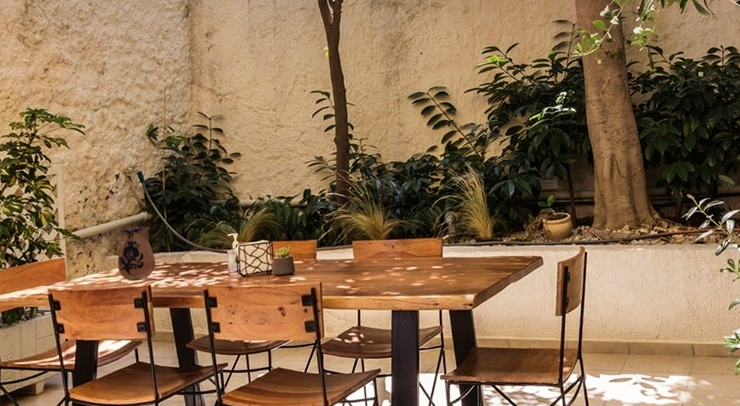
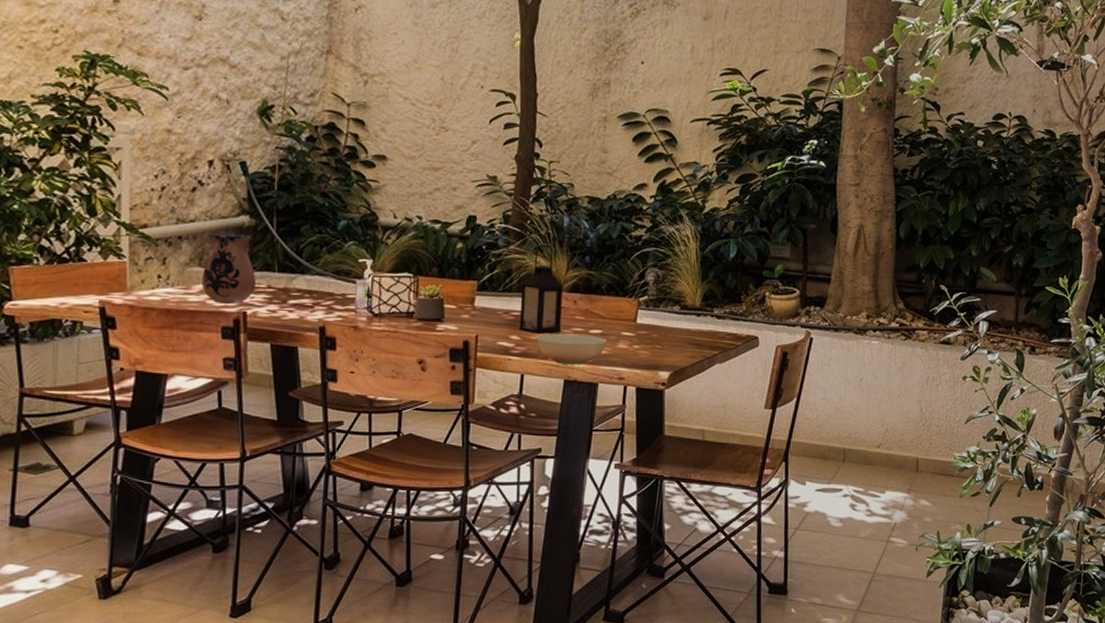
lantern: none [350,204,385,276] -> present [518,244,563,334]
bowl: none [365,272,422,298] -> present [535,333,608,365]

